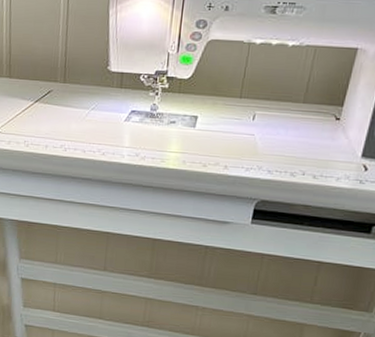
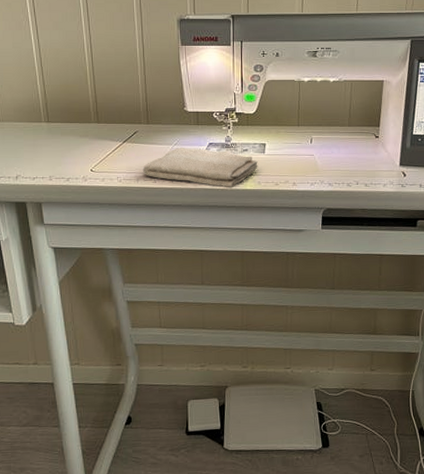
washcloth: none [52,113,186,166] -> present [142,148,258,188]

